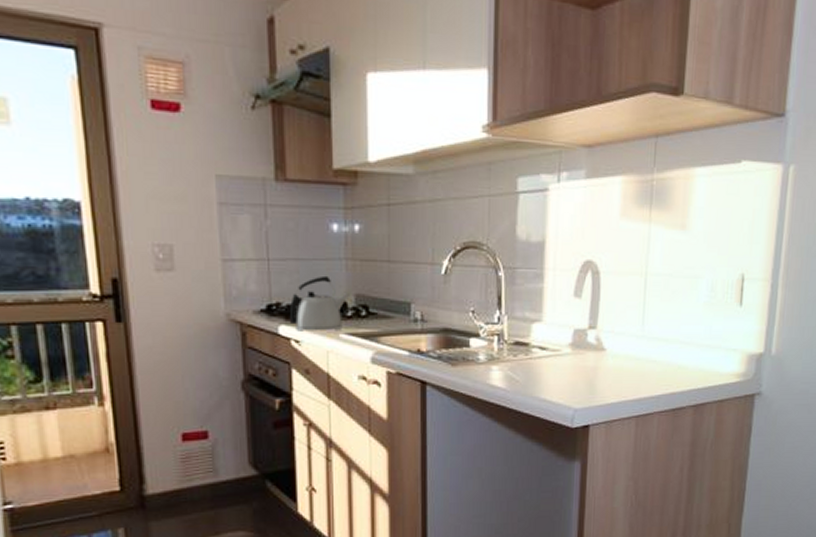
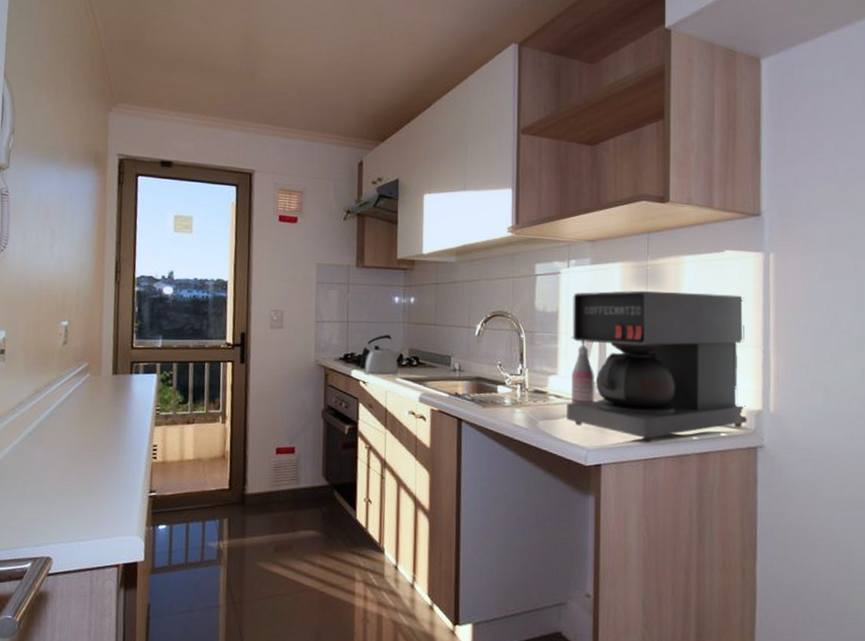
coffee maker: none [552,212,757,396] -> present [567,290,747,442]
soap dispenser: none [558,273,585,356] -> present [570,337,594,404]

